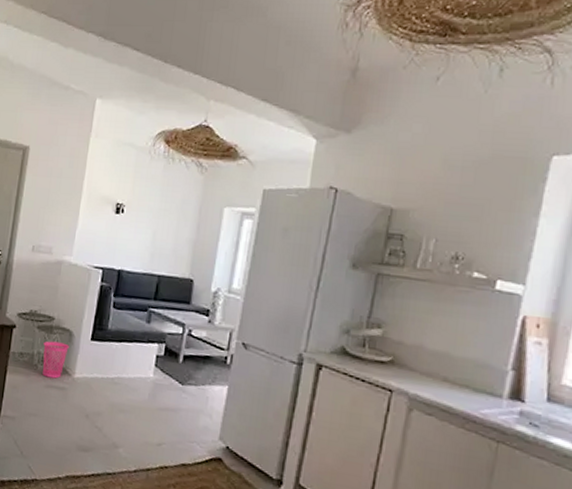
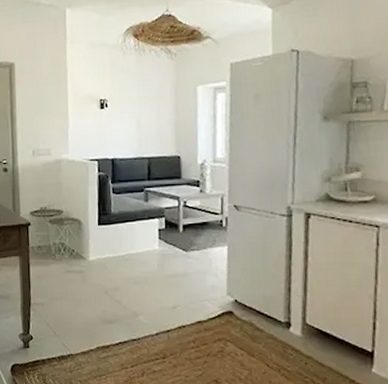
waste basket: present [42,341,70,379] -> none [57,231,81,264]

